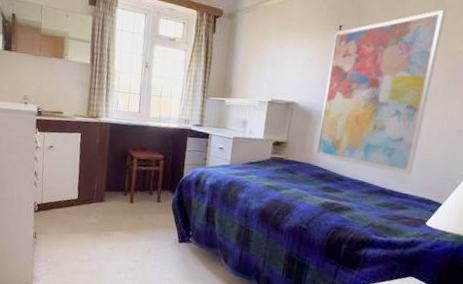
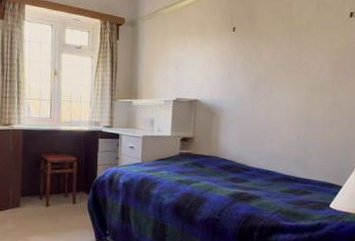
wall art: present [316,9,446,175] -> none [222,9,327,161]

